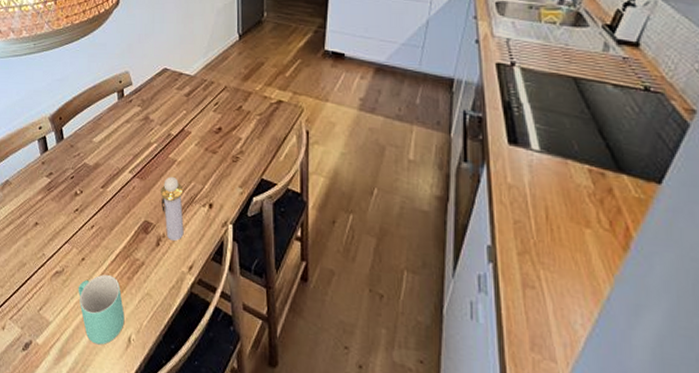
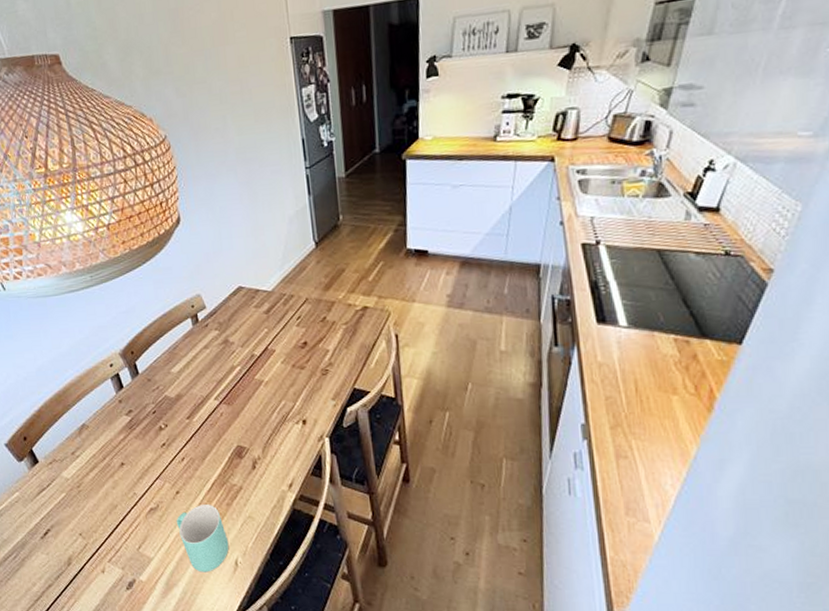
perfume bottle: present [161,176,184,241] -> none [250,397,280,461]

